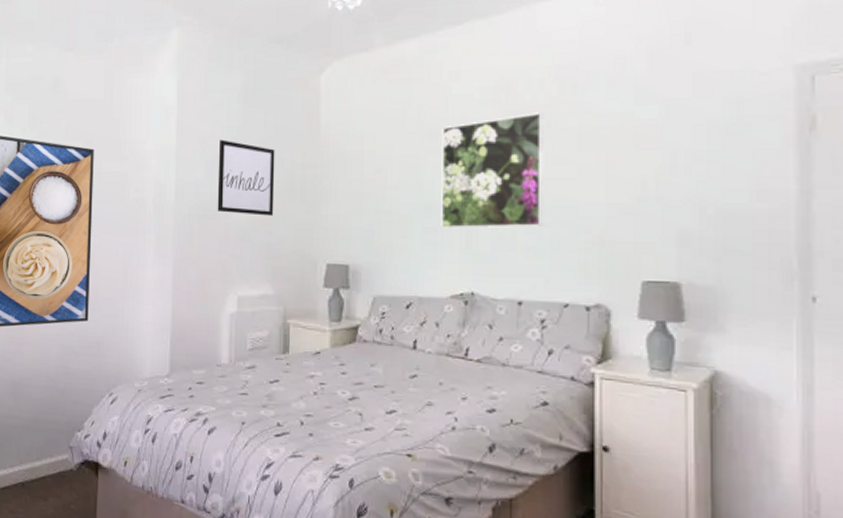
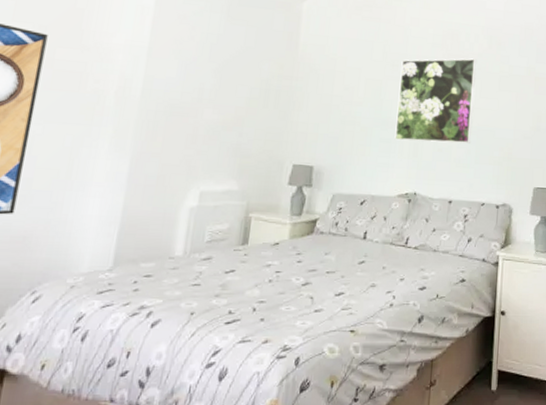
wall art: present [217,140,275,216] -> none [187,44,254,118]

